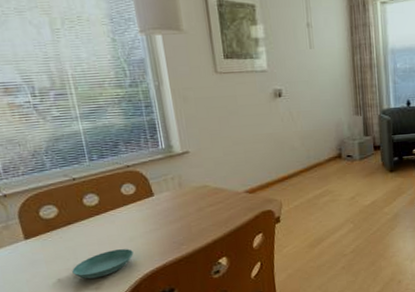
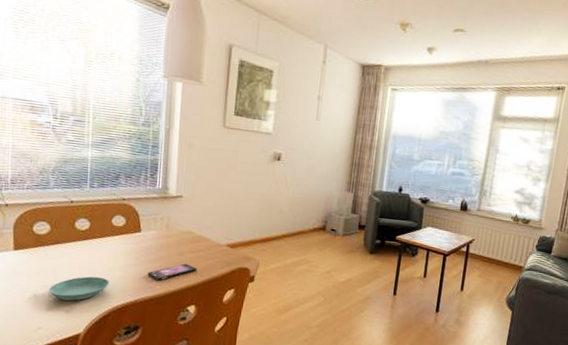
smartphone: none [170,218,221,241] -> present [147,263,198,281]

